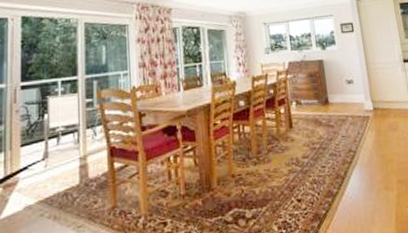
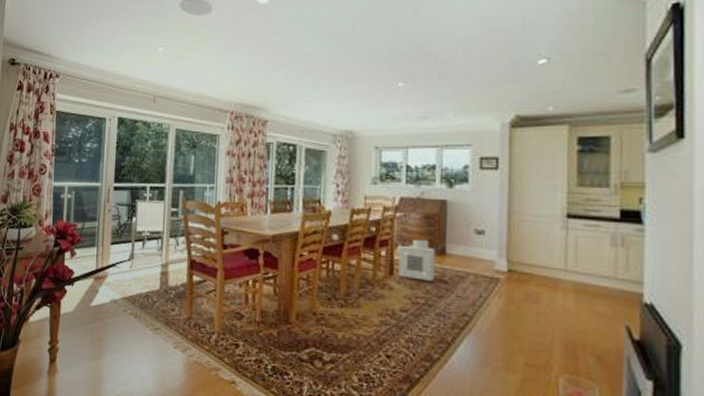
air purifier: none [294,94,324,129] -> present [398,239,436,281]

